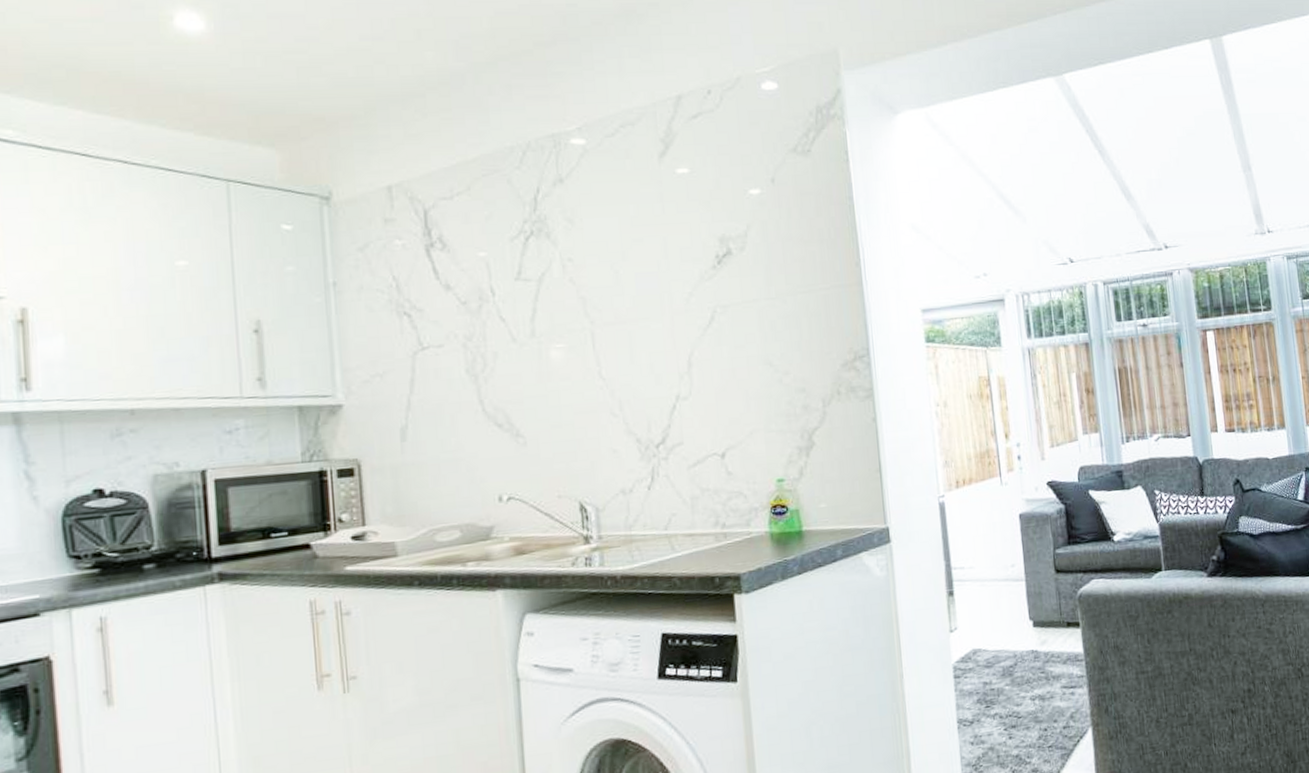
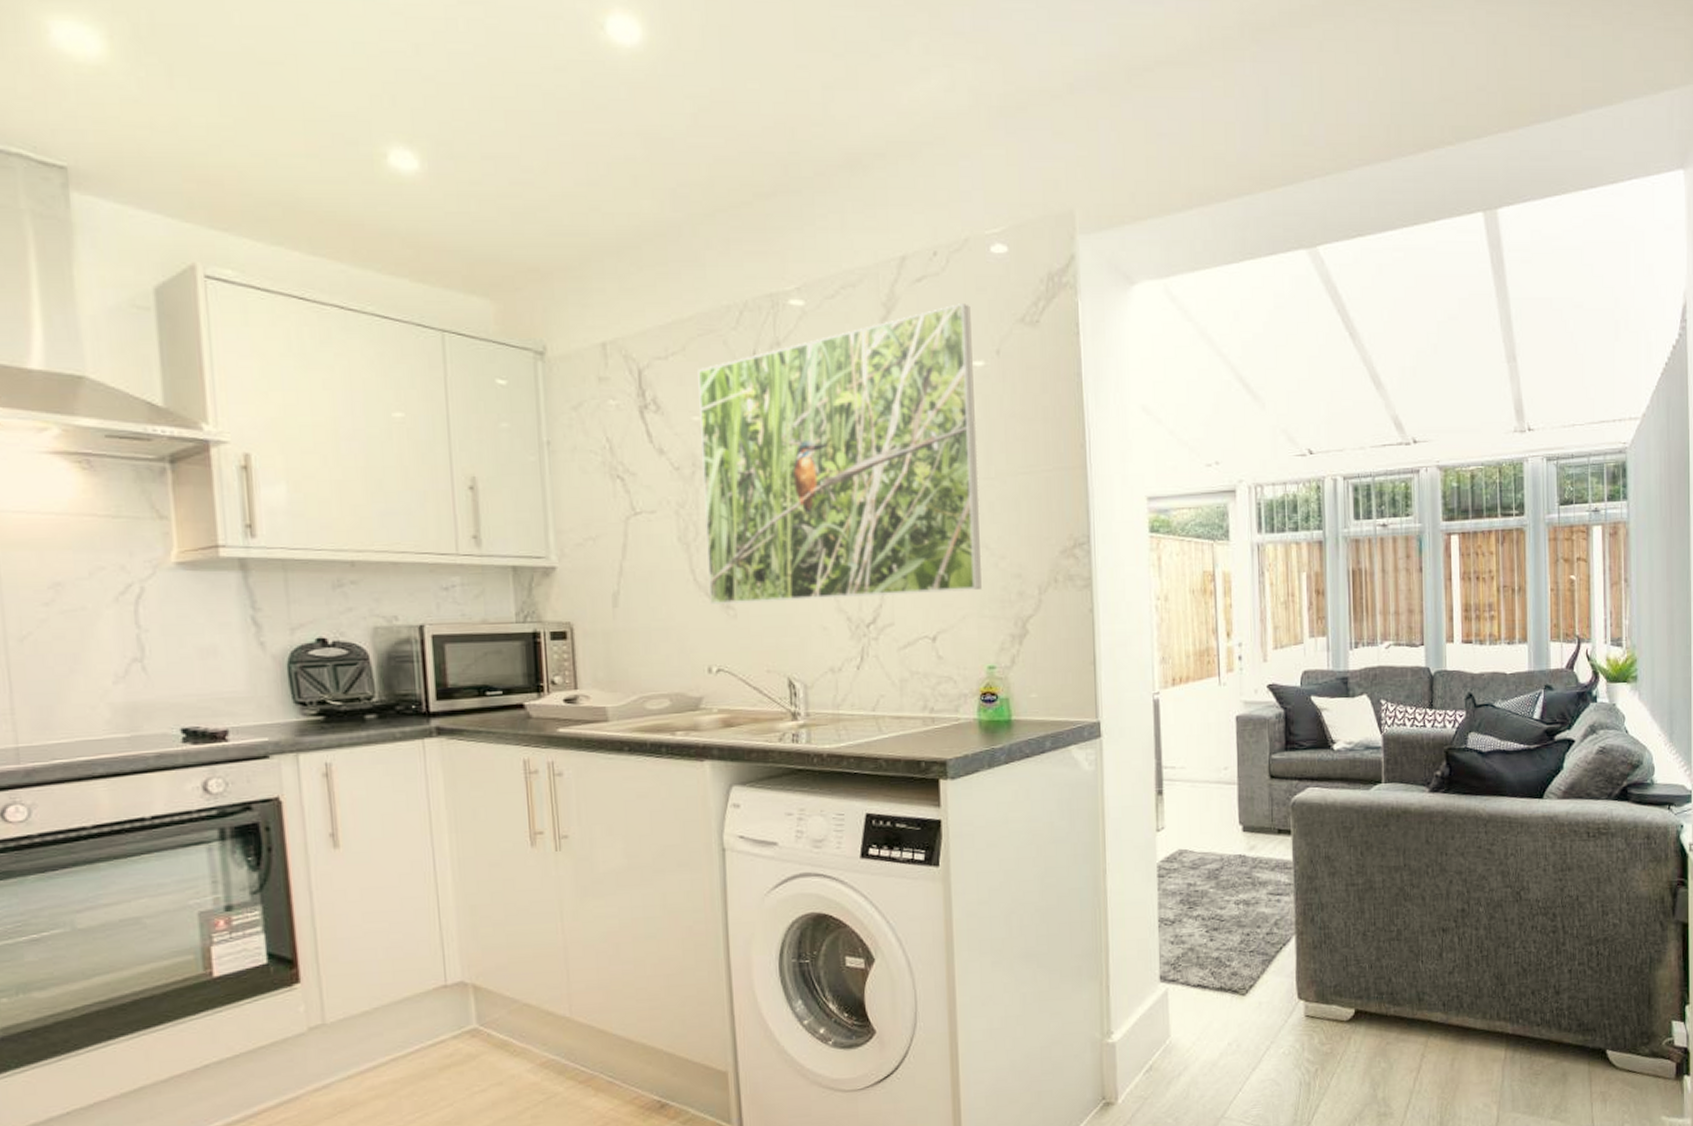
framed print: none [483,137,767,434] -> present [698,304,982,605]

